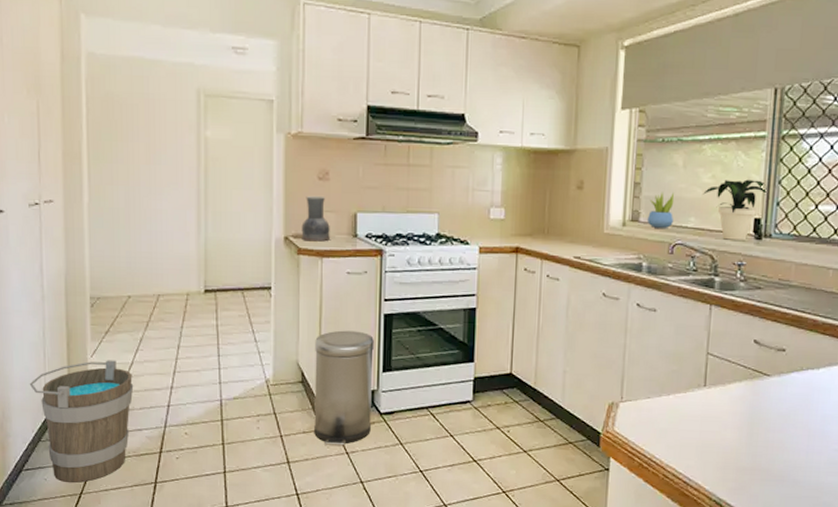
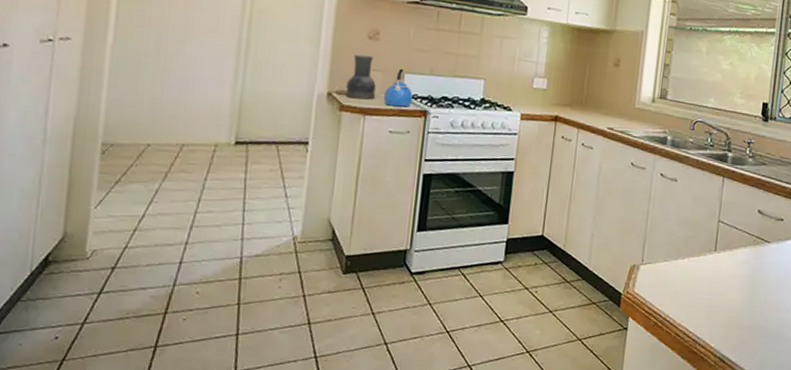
bucket: present [29,360,134,483] -> none [14,212,142,348]
pedal bin: present [314,330,374,446] -> none [340,188,411,306]
kettle: none [339,207,368,247] -> present [384,68,414,108]
succulent plant: present [646,192,675,229] -> none [673,74,698,107]
potted plant: present [703,179,770,240] -> none [722,67,776,122]

